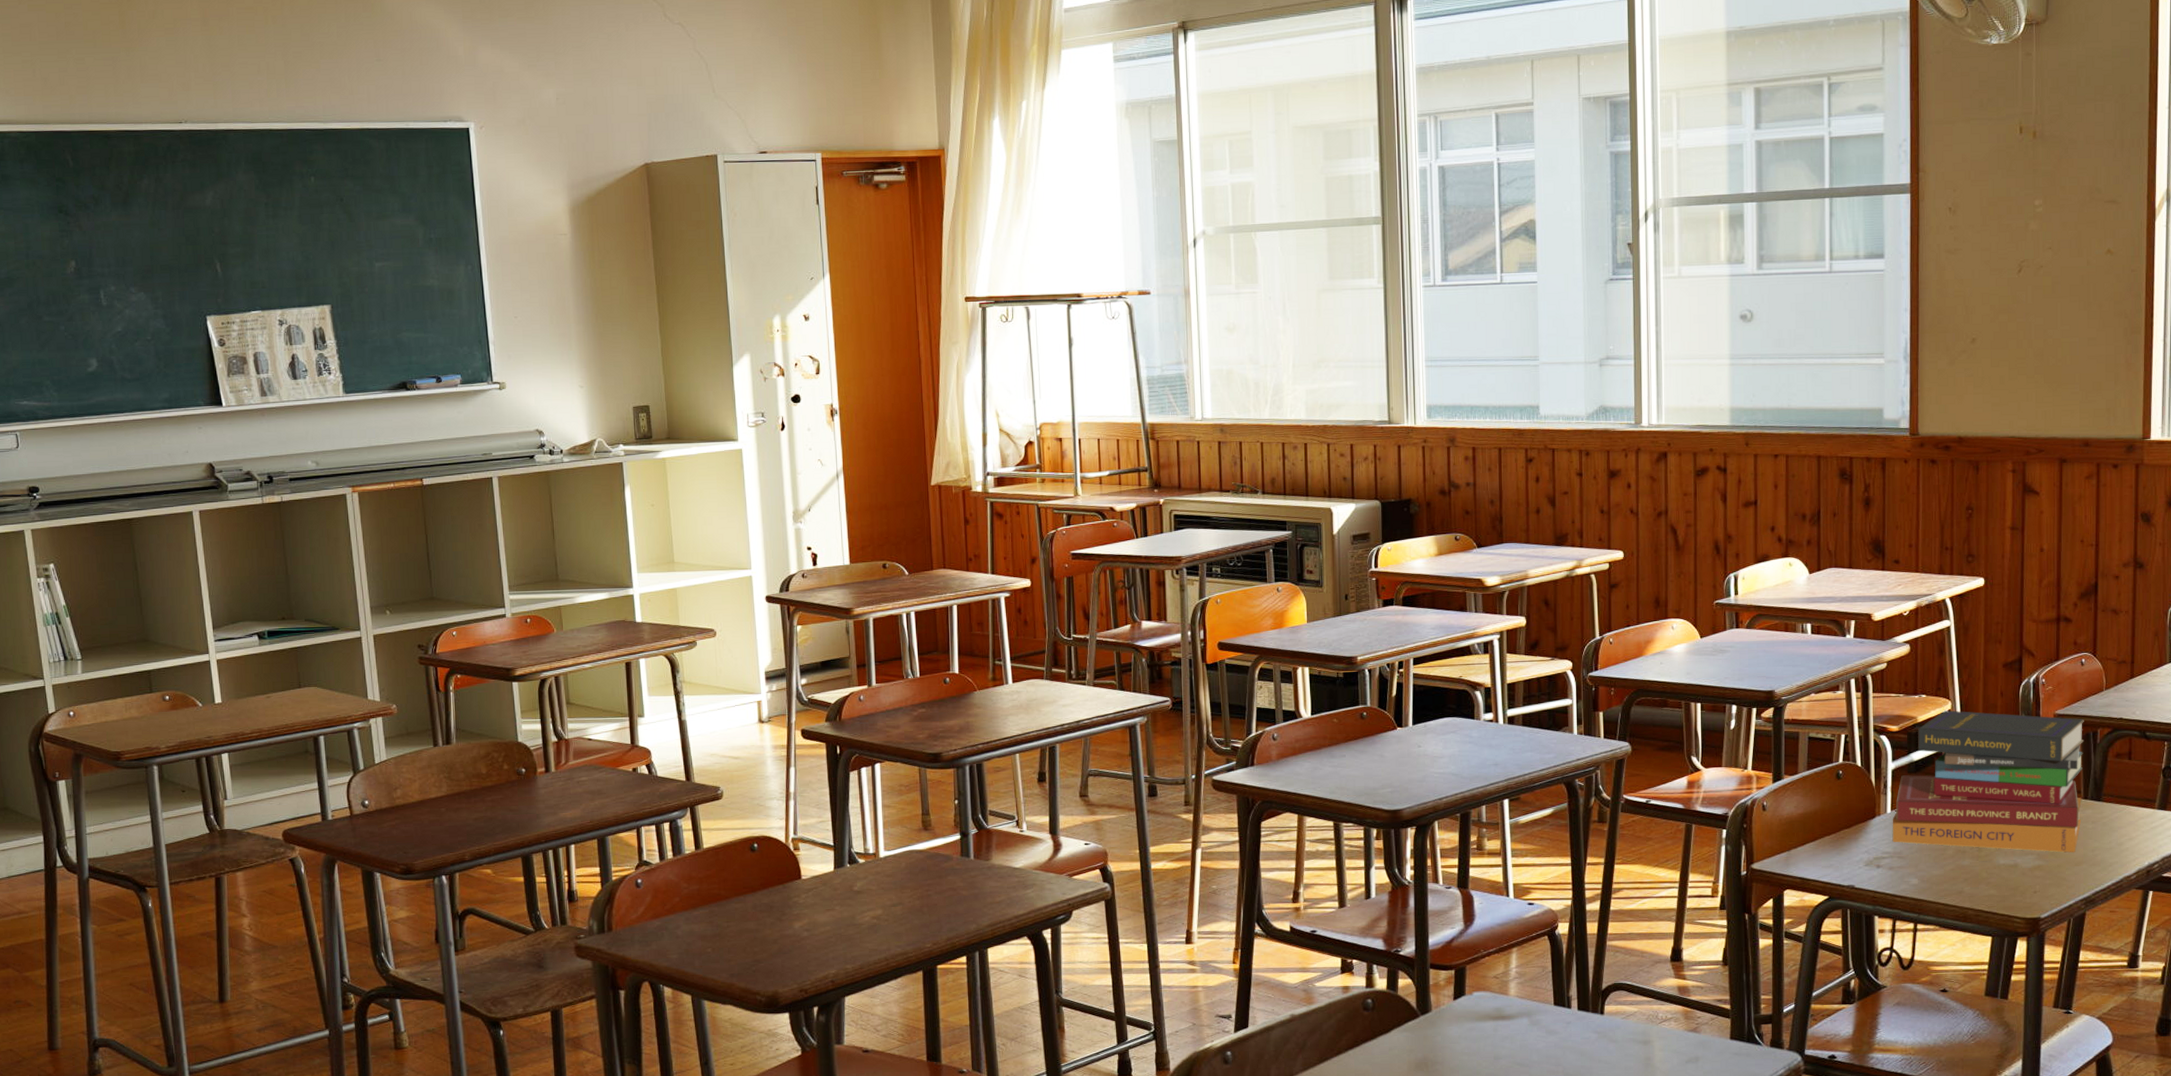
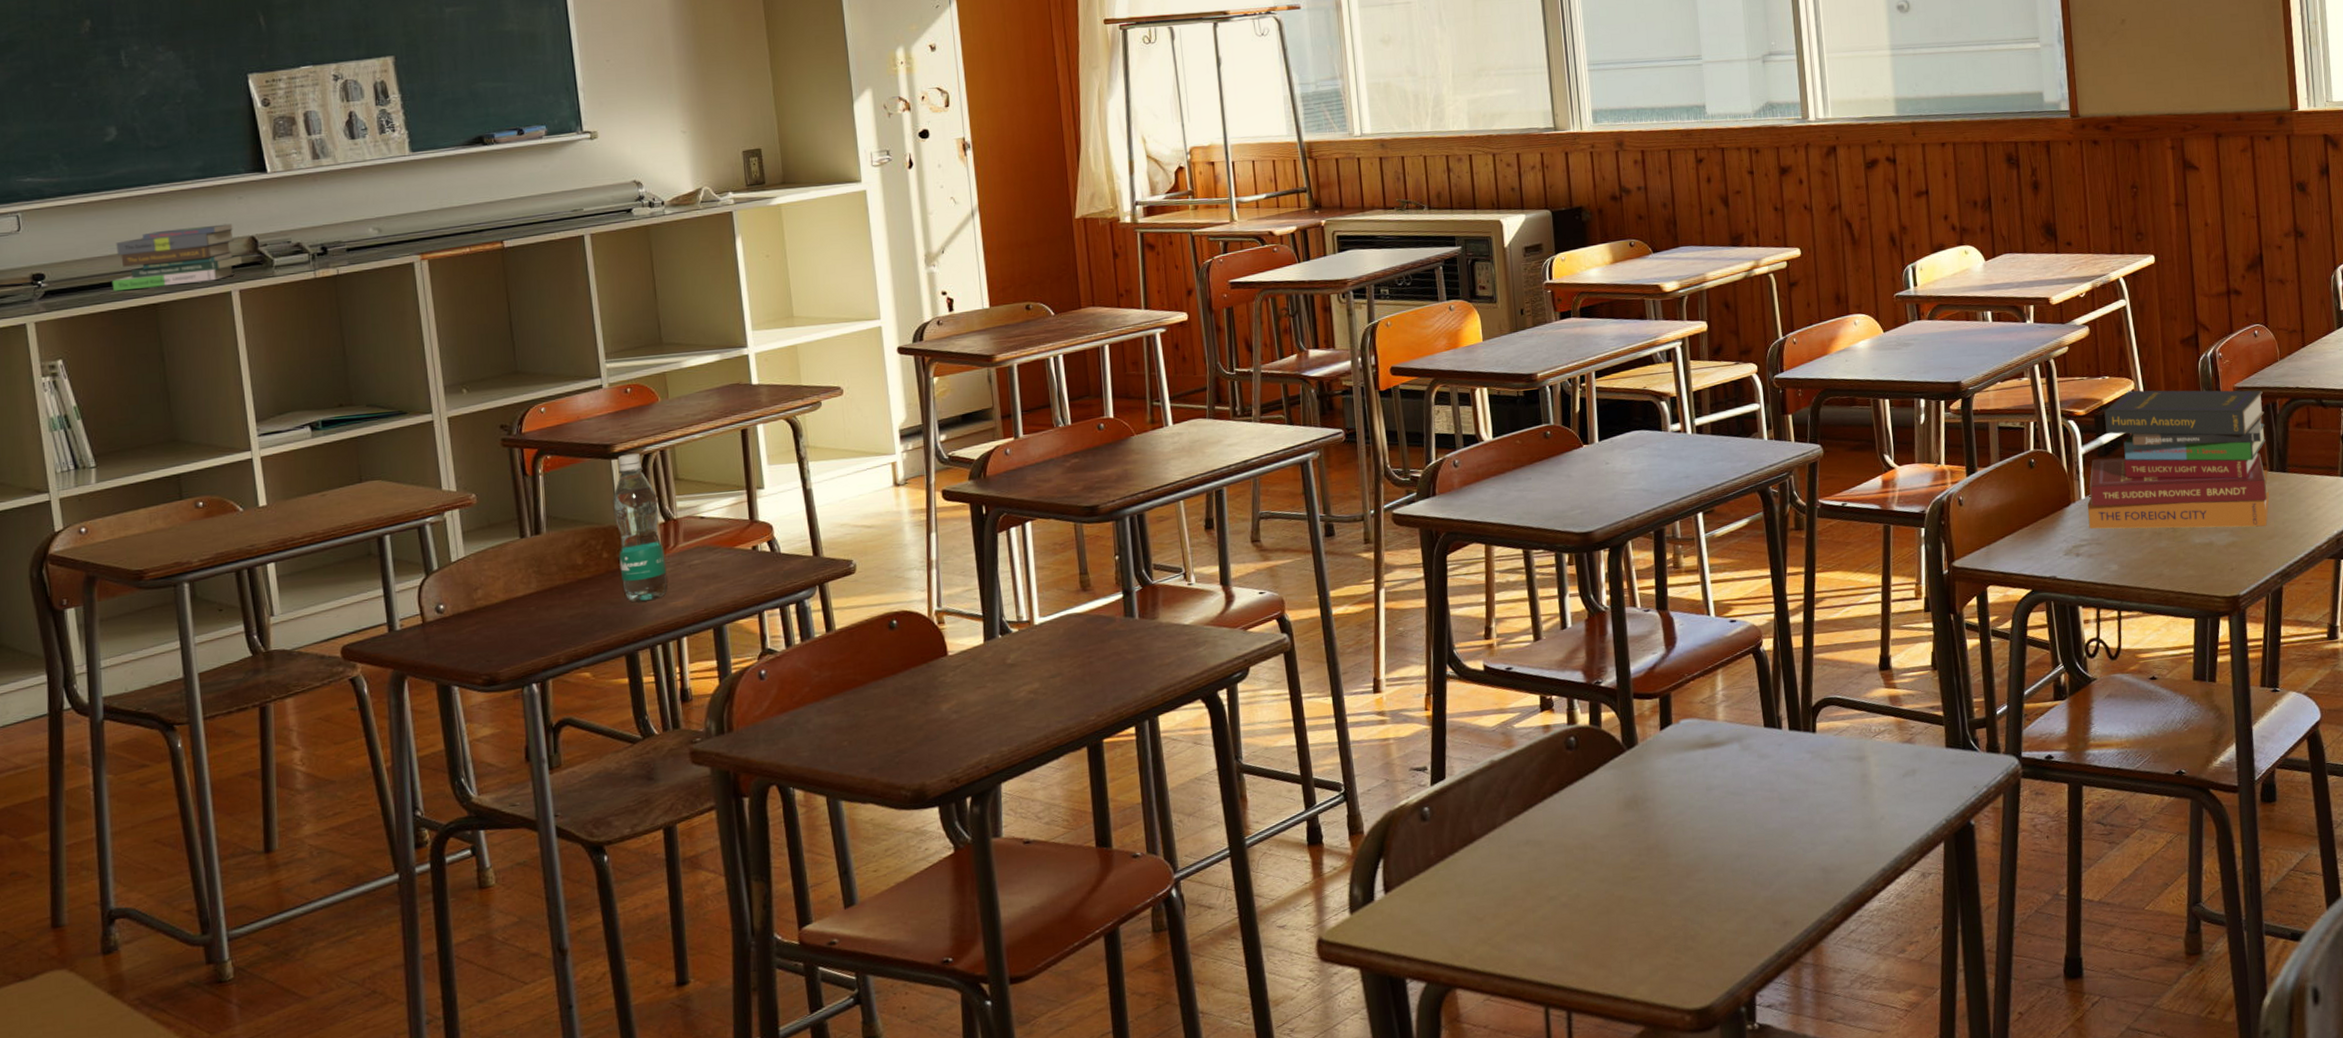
books: none [93,450,201,506] -> present [111,223,242,292]
bottle: none [512,677,559,811] -> present [611,453,668,603]

